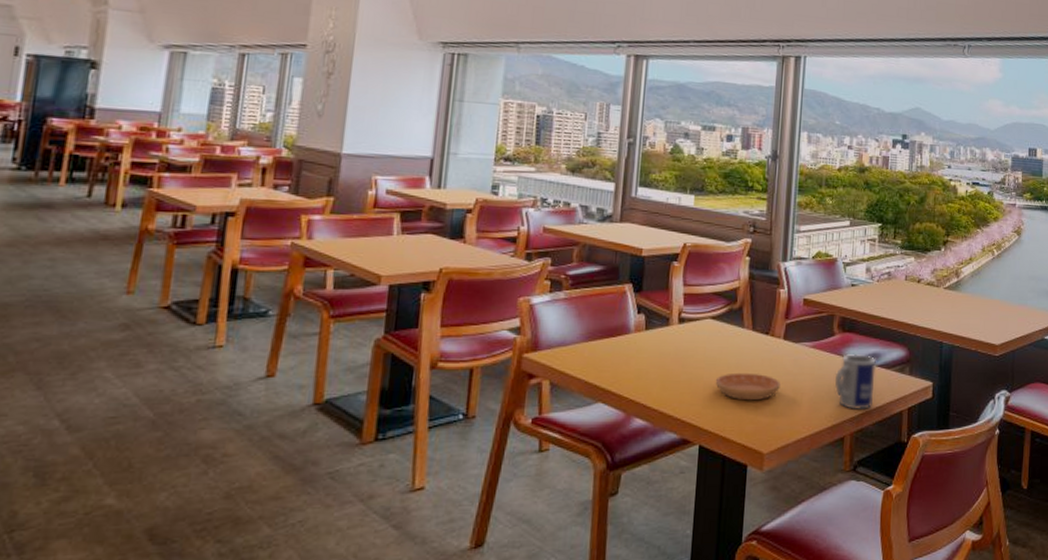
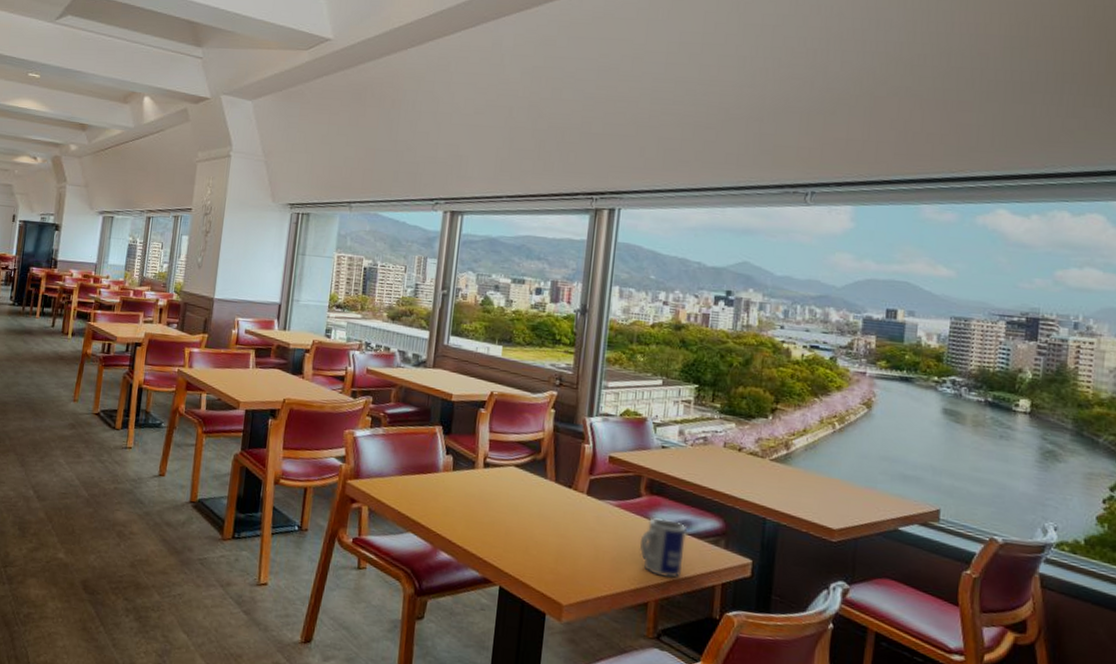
saucer: present [715,372,780,400] -> none [516,521,582,552]

